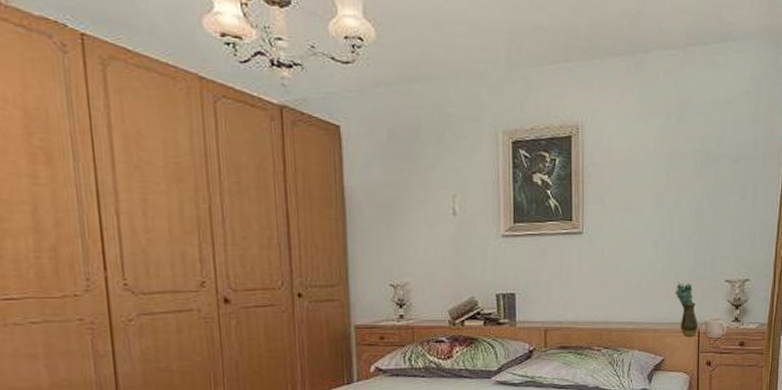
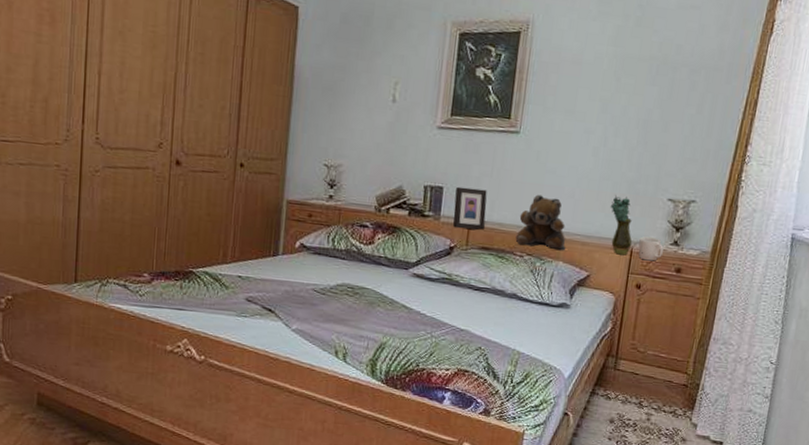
picture frame: none [528,291,560,332] -> present [453,186,487,230]
teddy bear: none [591,290,640,341] -> present [515,194,566,251]

